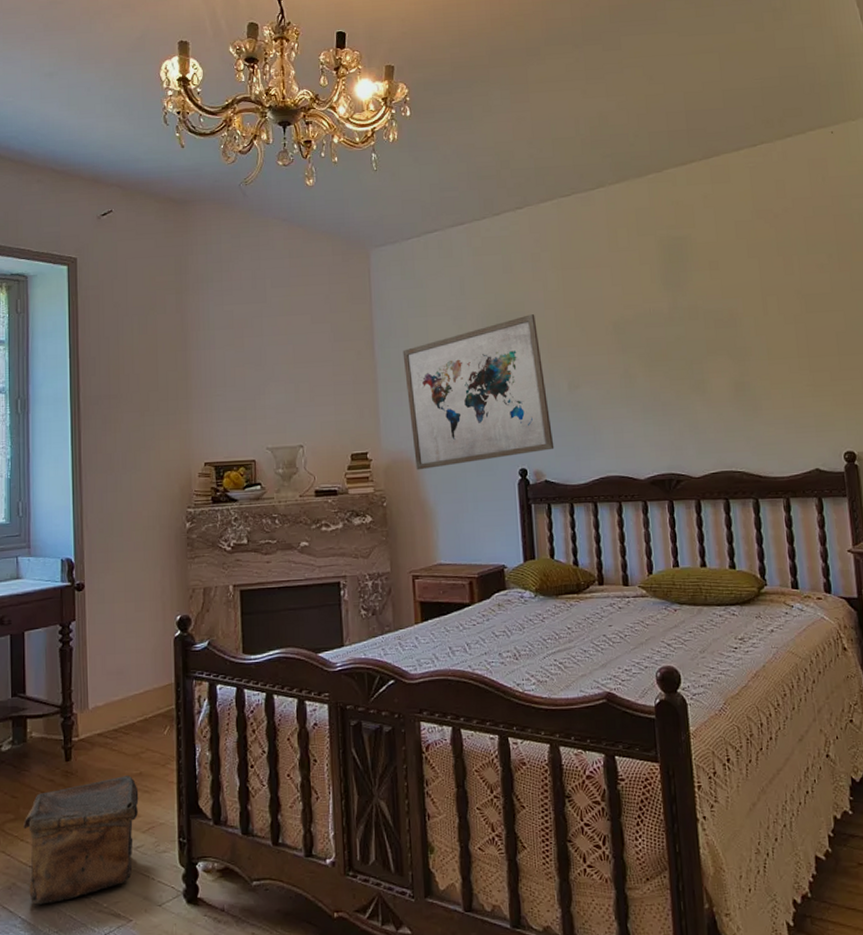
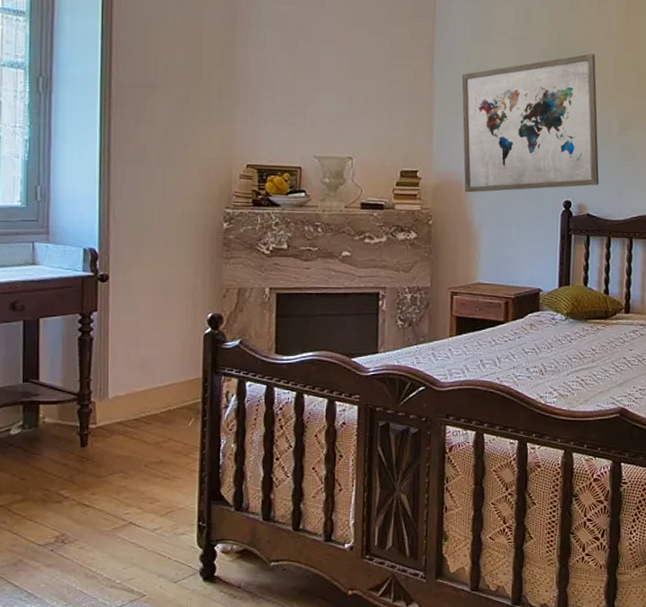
pouch: present [23,776,139,905] -> none [32,463,159,580]

